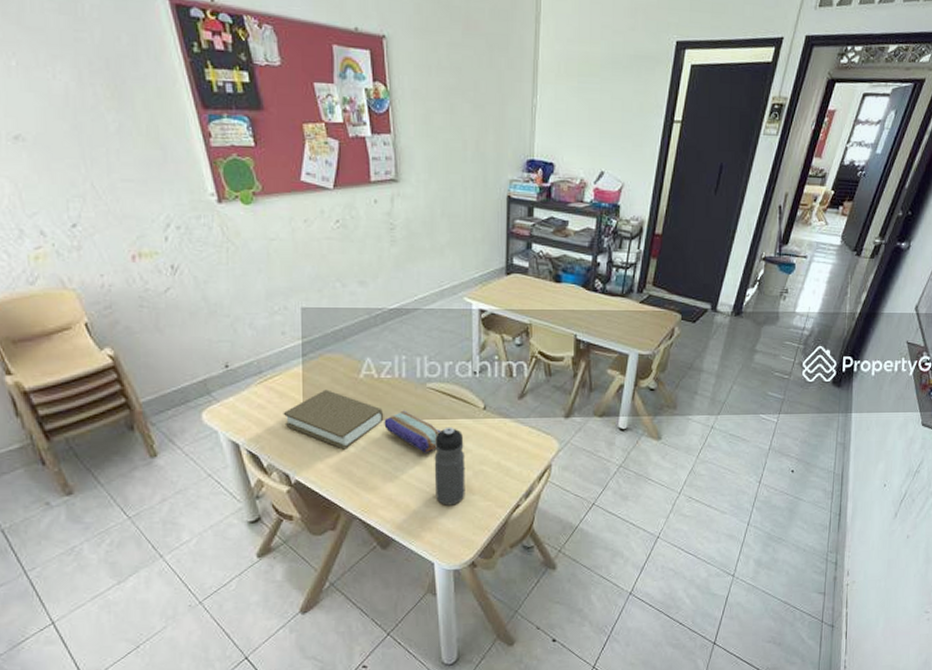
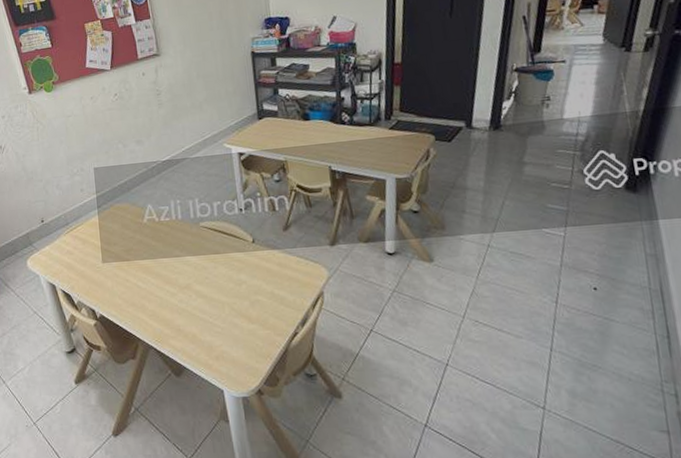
book: present [283,389,384,450] -> none [86,234,167,286]
pencil case: present [384,410,441,453] -> none [167,248,217,286]
water bottle: present [434,426,465,506] -> none [212,260,245,335]

